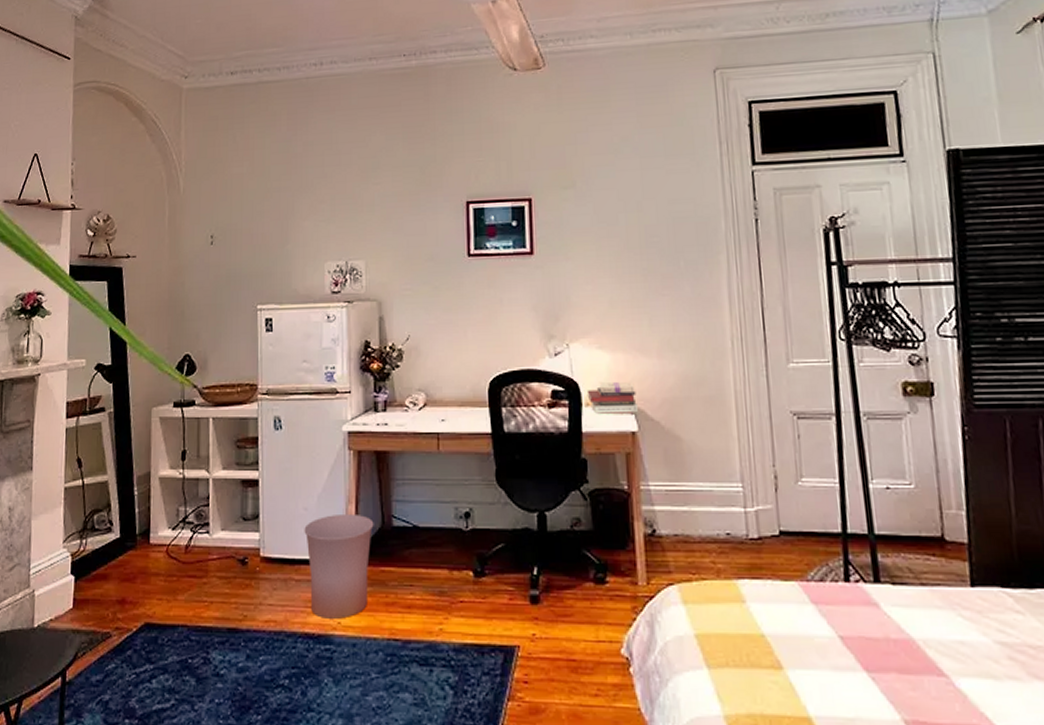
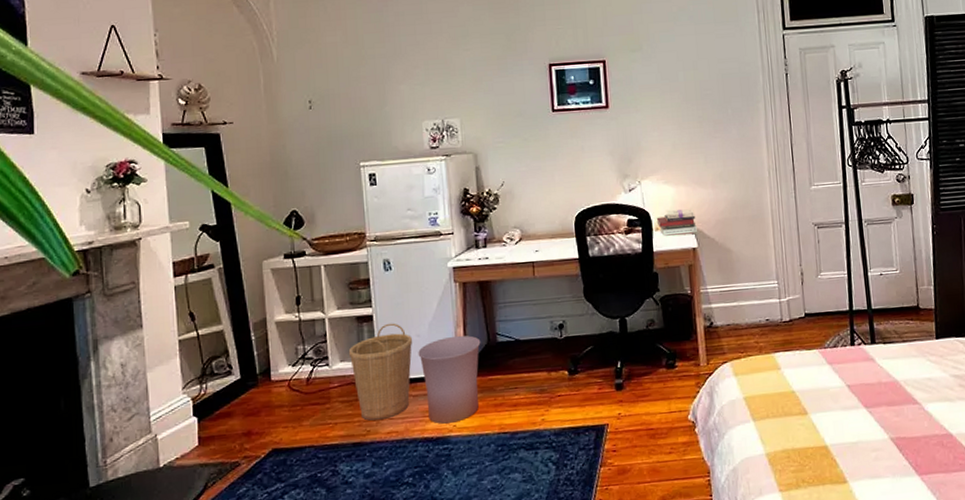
basket: none [230,491,298,604] -> present [348,323,412,421]

